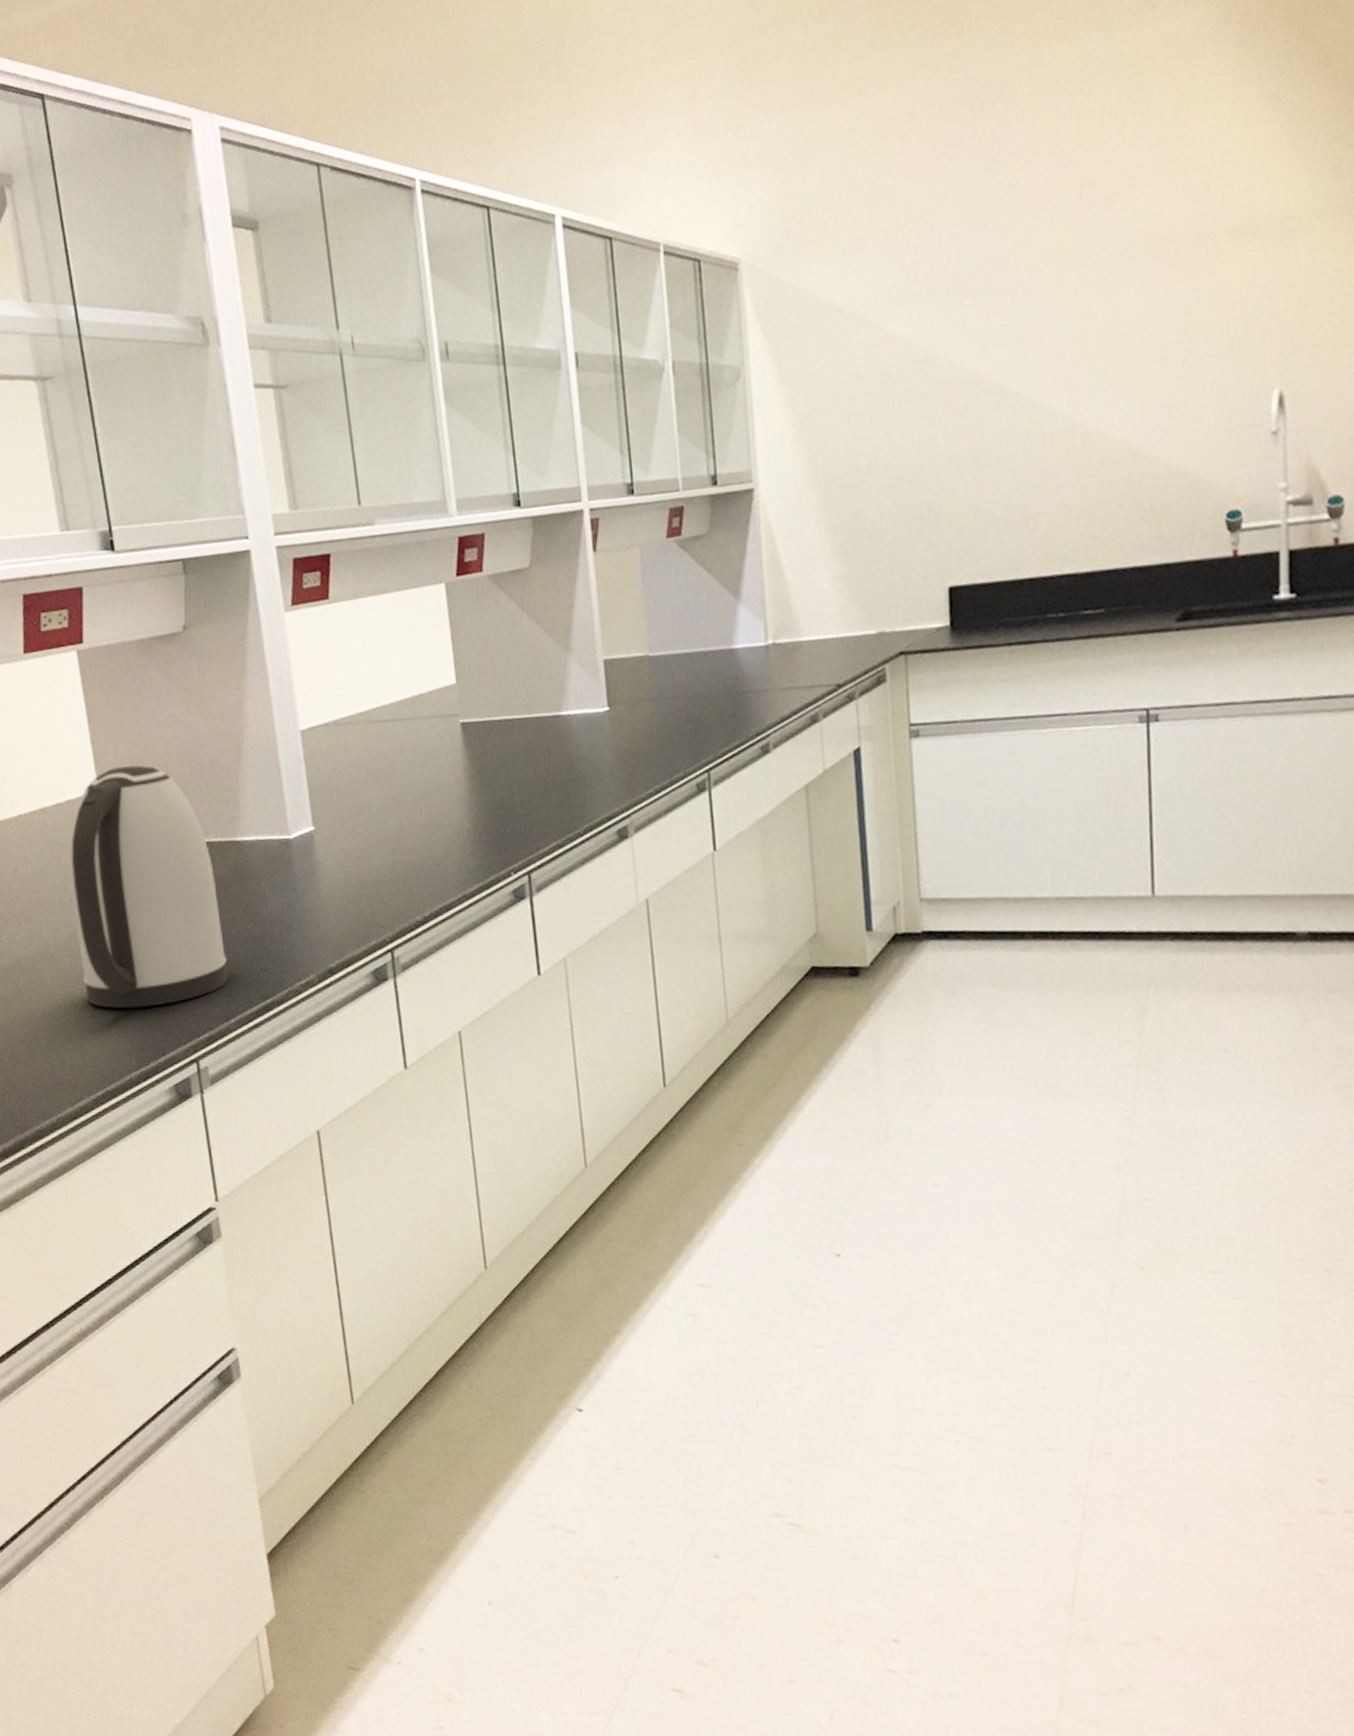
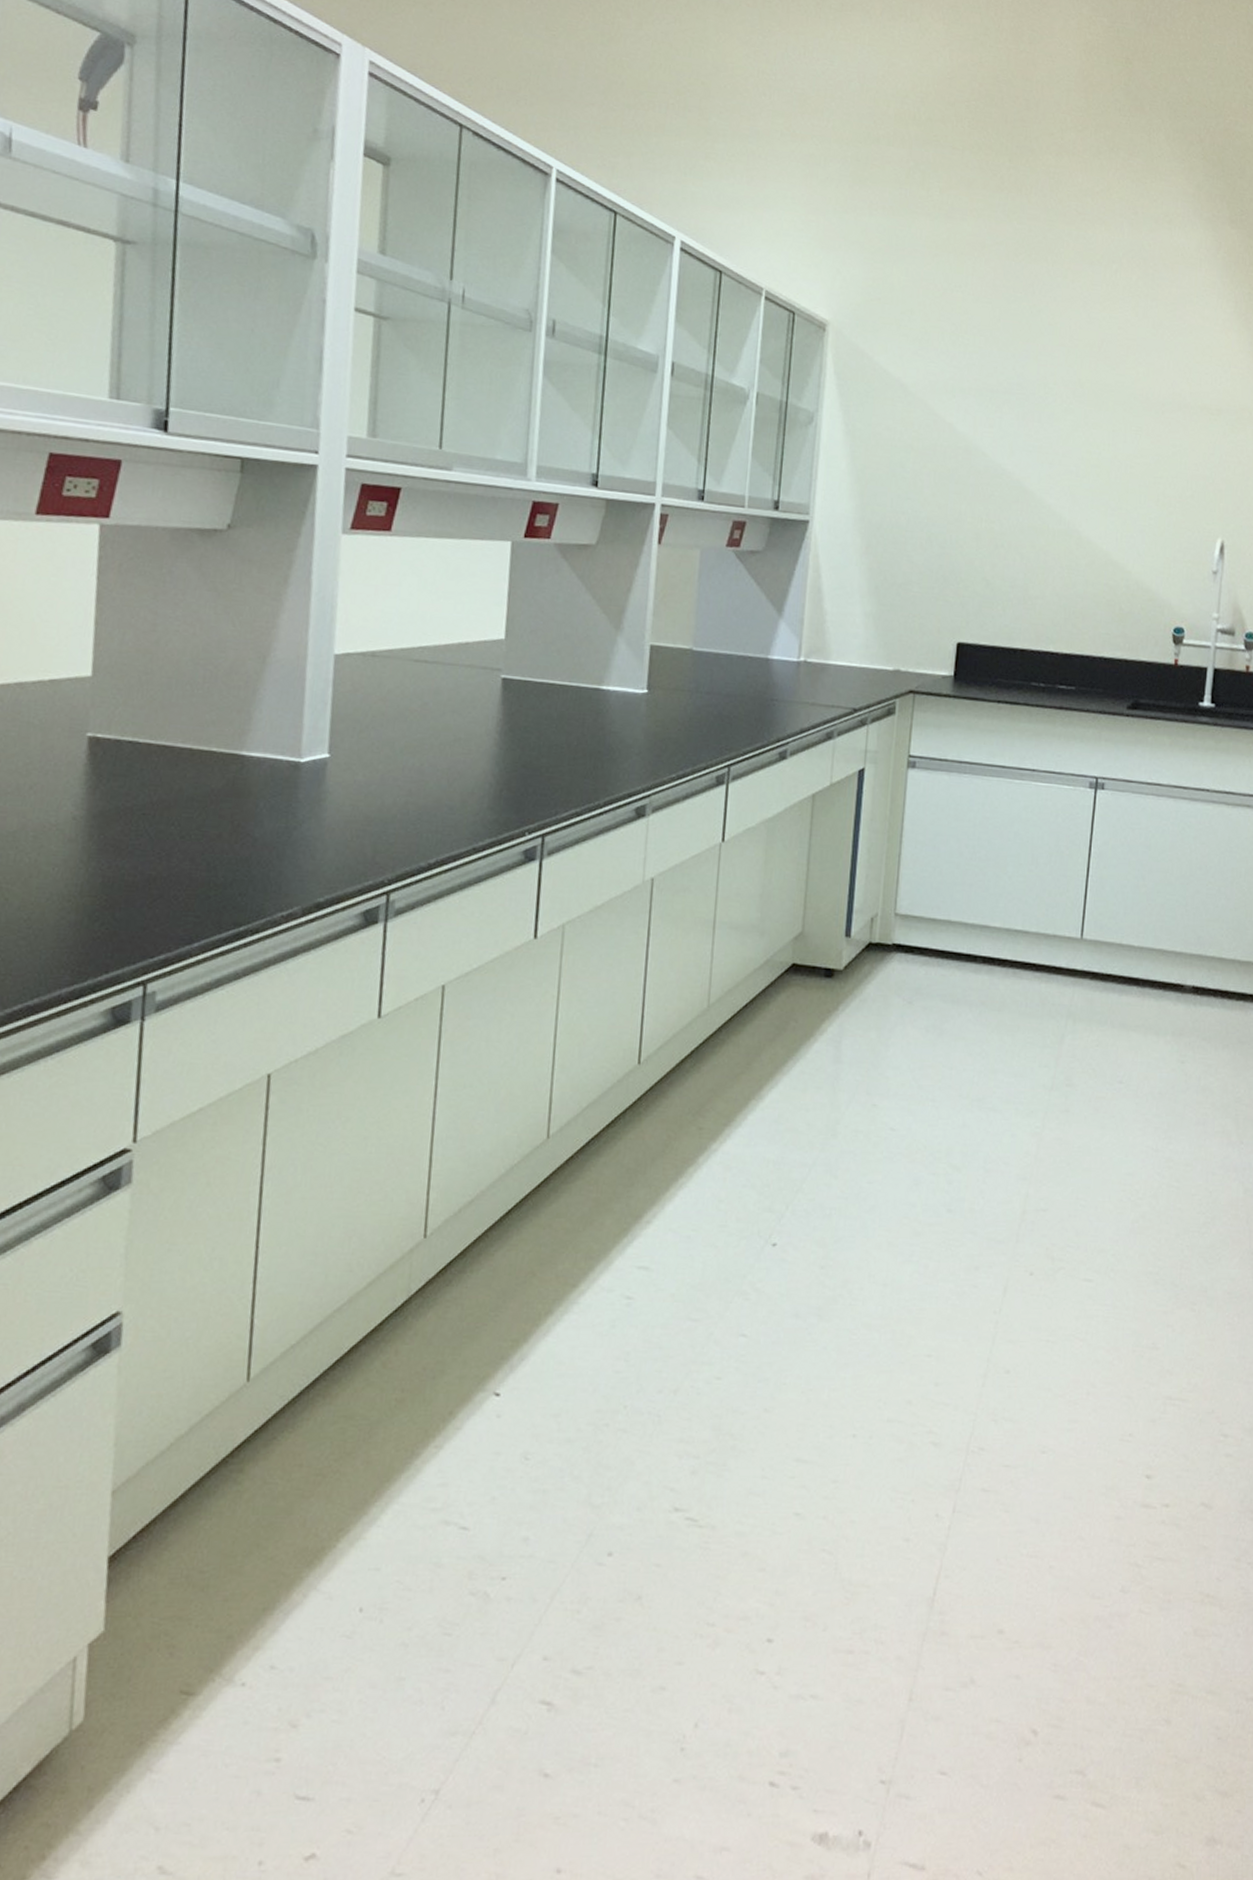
kettle: present [69,765,228,1009] -> none [26,654,208,918]

